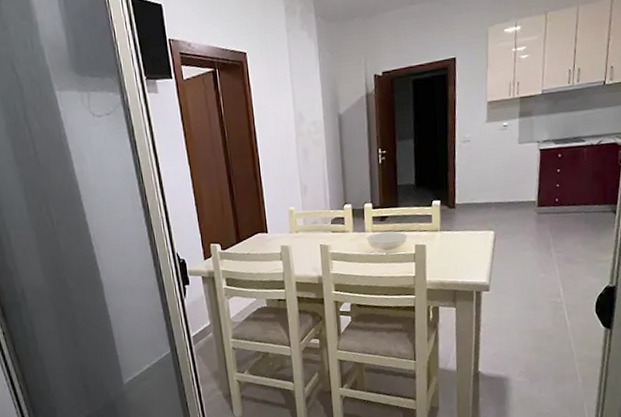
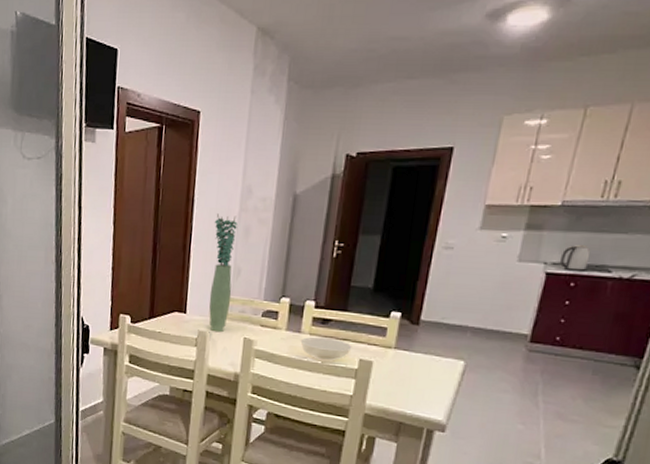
vase: none [276,140,304,245] -> present [209,213,238,333]
kettle: none [548,123,569,146] -> present [560,245,591,272]

